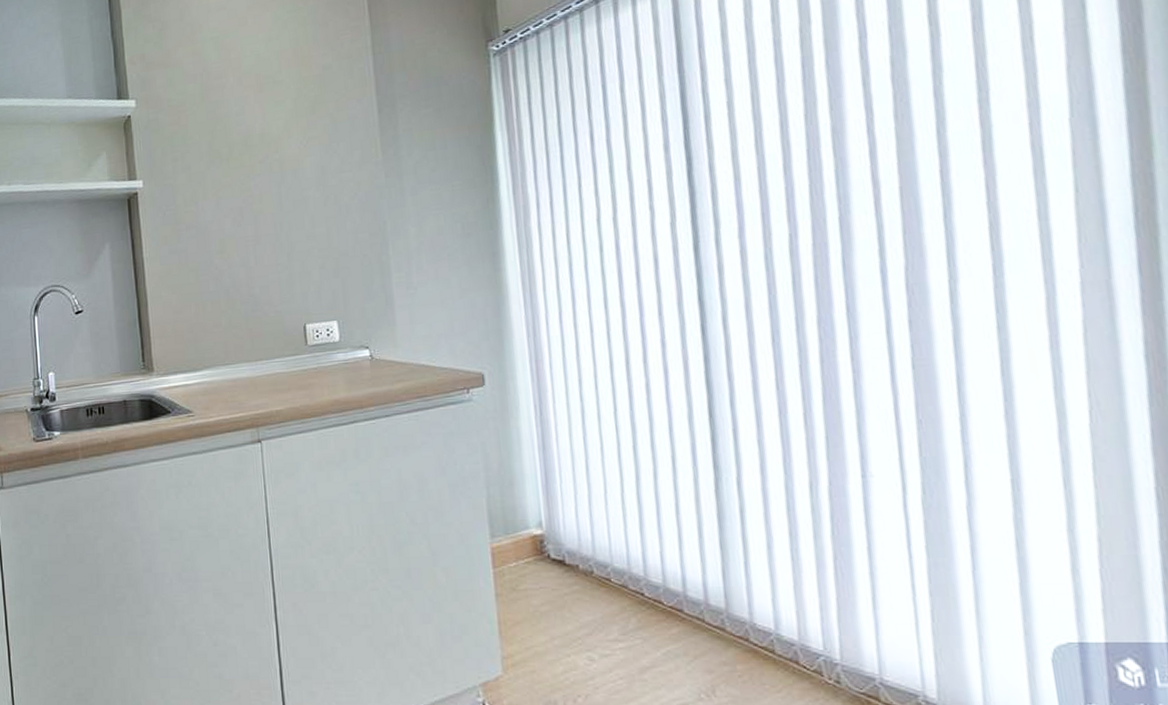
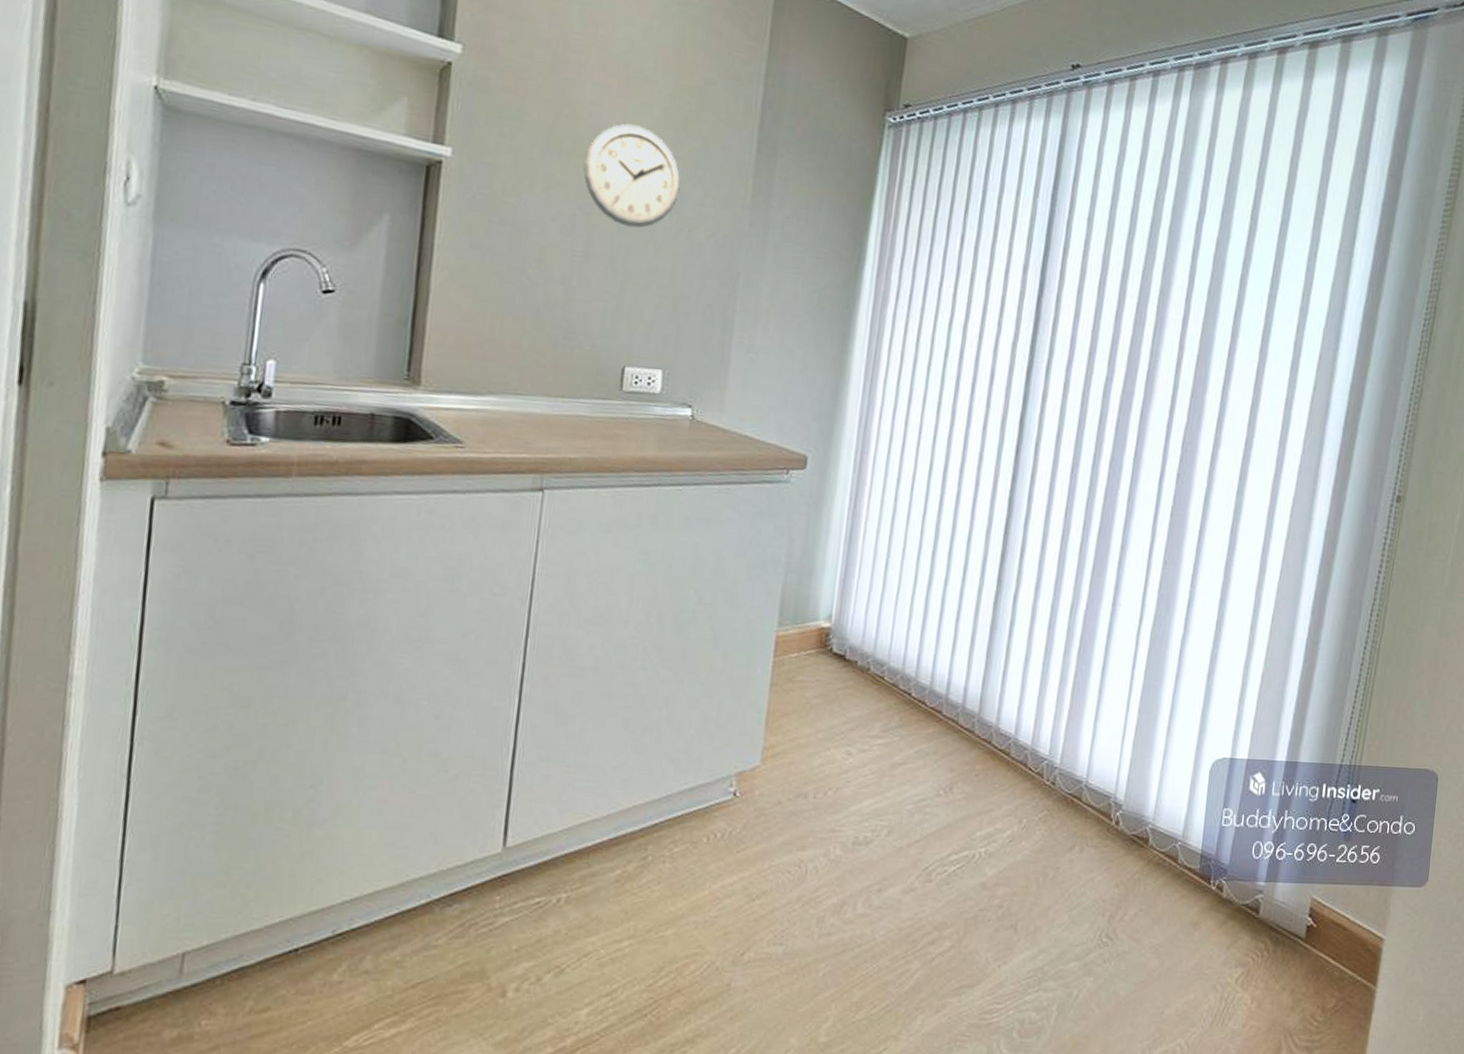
wall clock: none [239,121,321,207] -> present [583,123,680,228]

